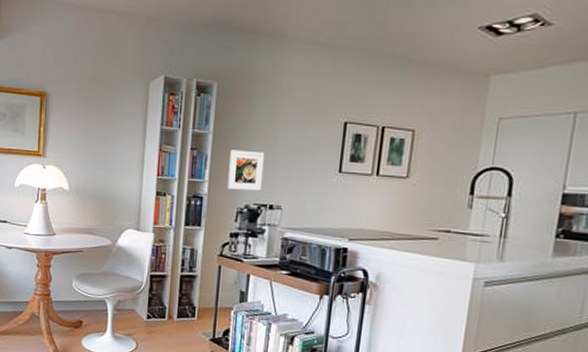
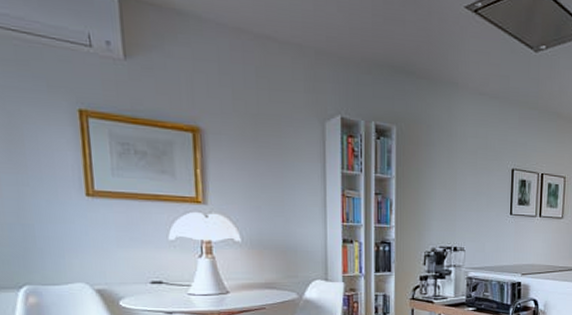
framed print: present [226,149,265,191] -> none [413,194,446,234]

